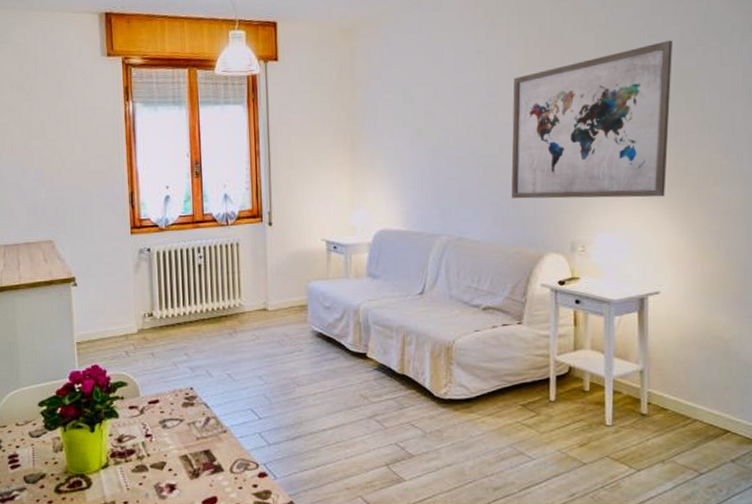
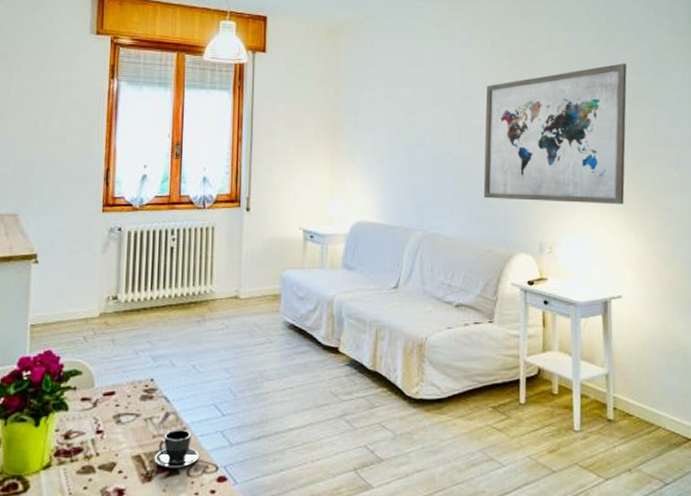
teacup: none [199,431,241,466] -> present [154,429,200,468]

